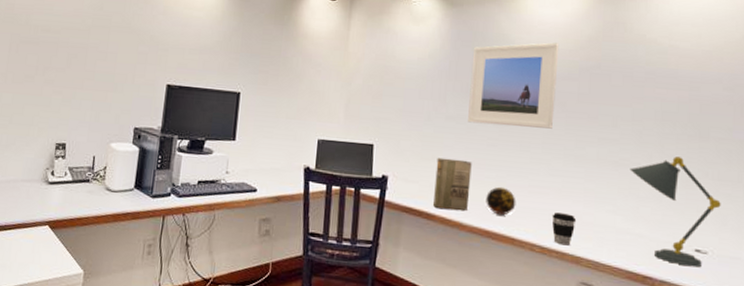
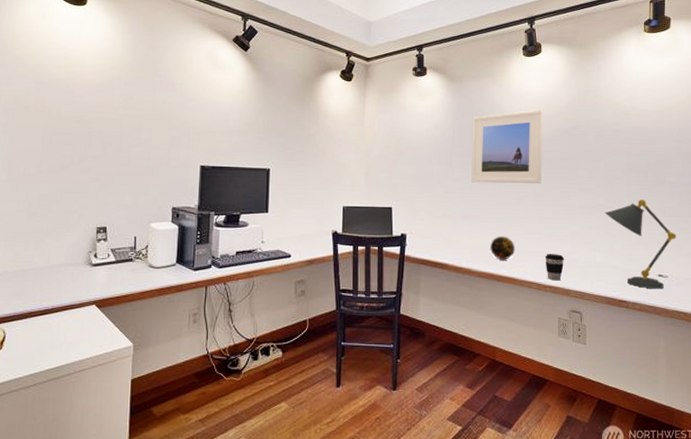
book: present [433,157,472,211] -> none [447,214,477,258]

